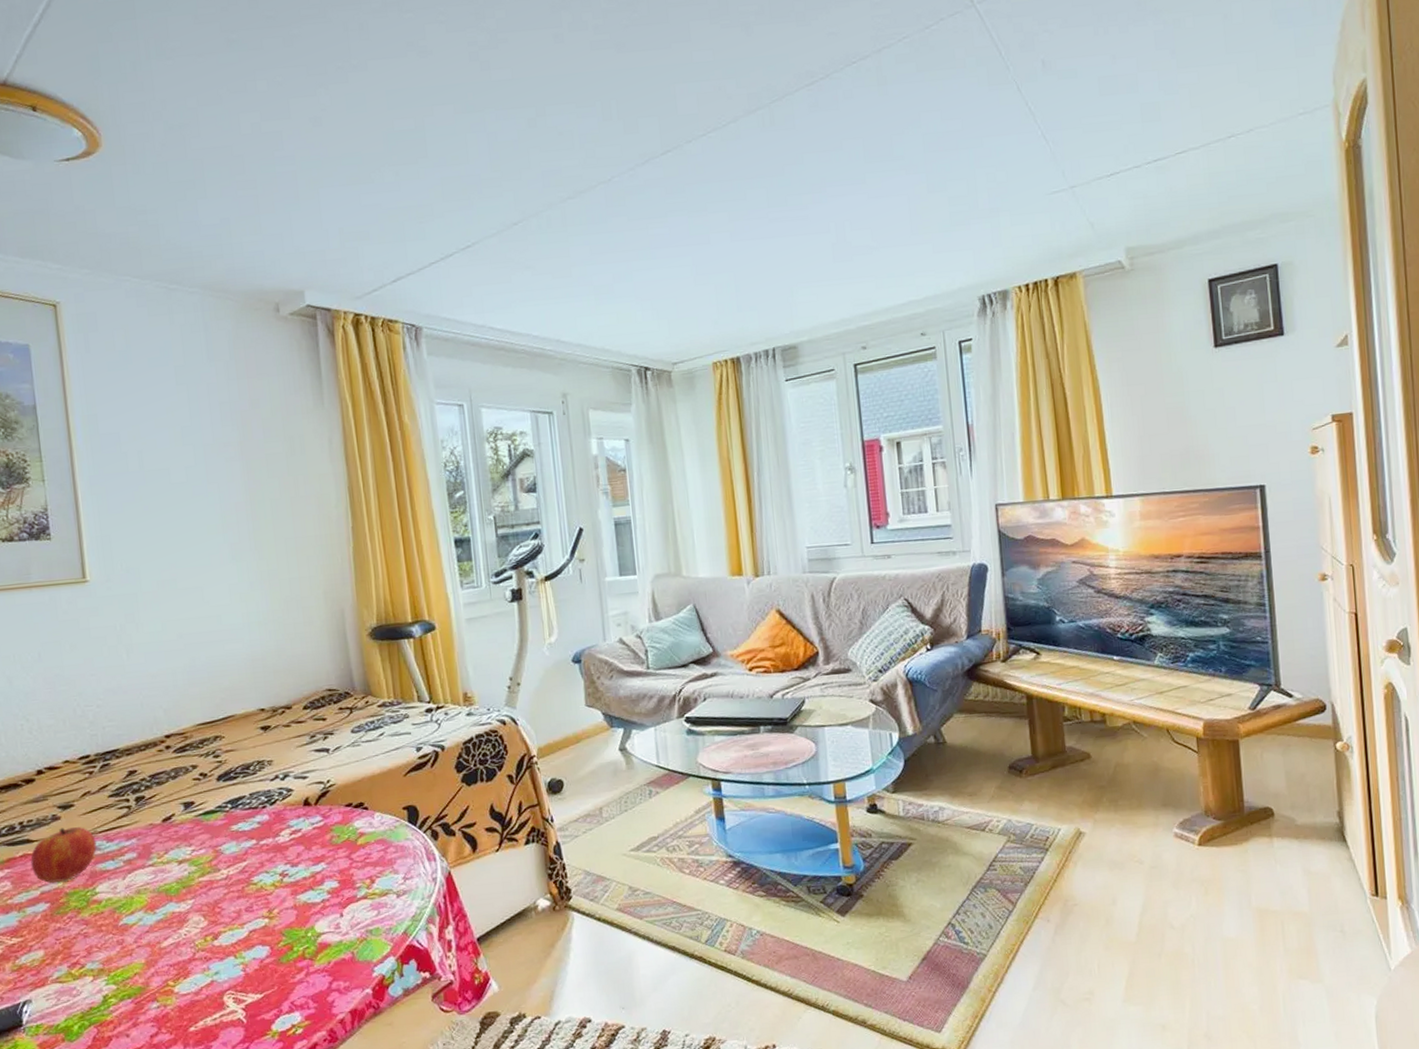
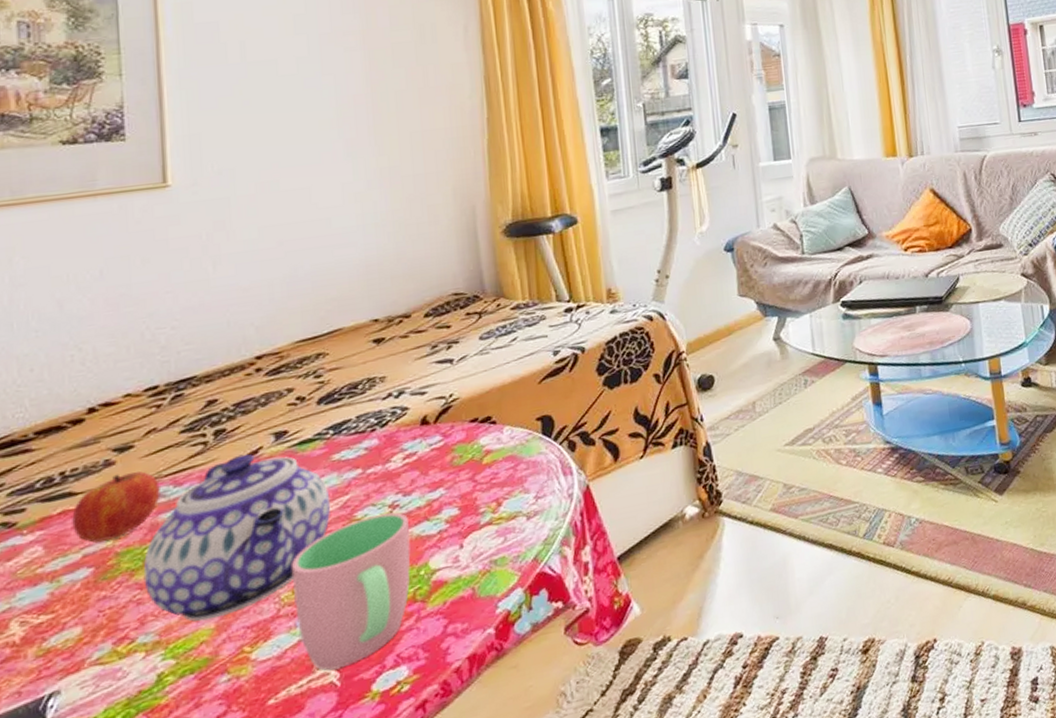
teapot: none [87,819,233,956] -> present [143,453,331,622]
cup: none [203,880,300,1009] -> present [292,512,411,671]

